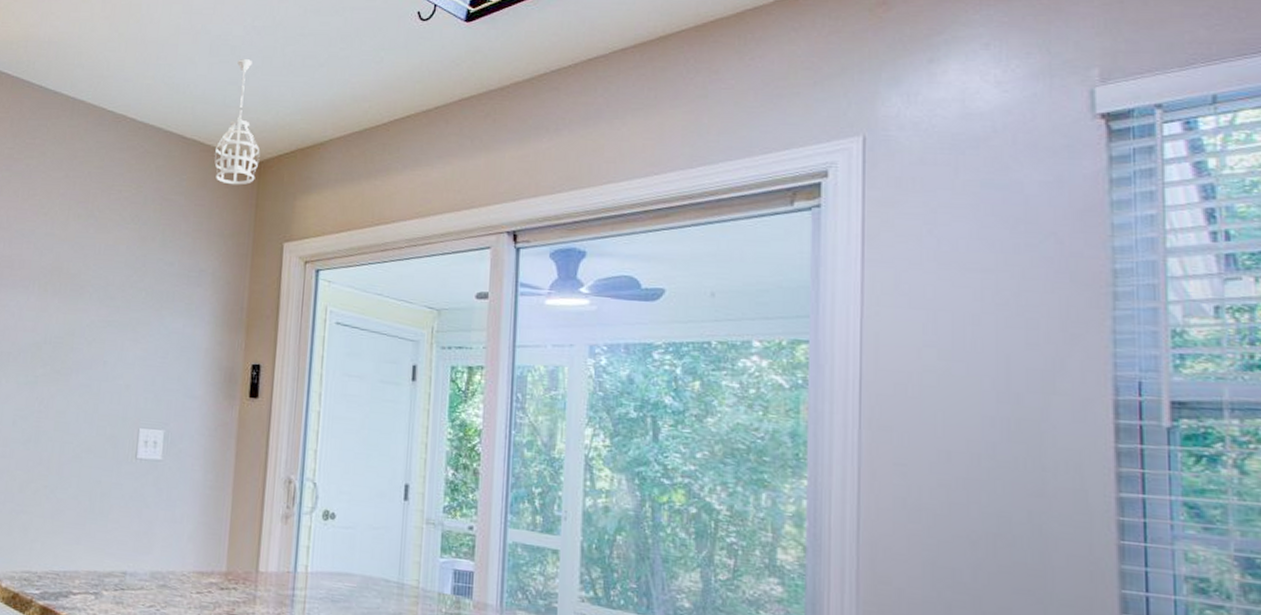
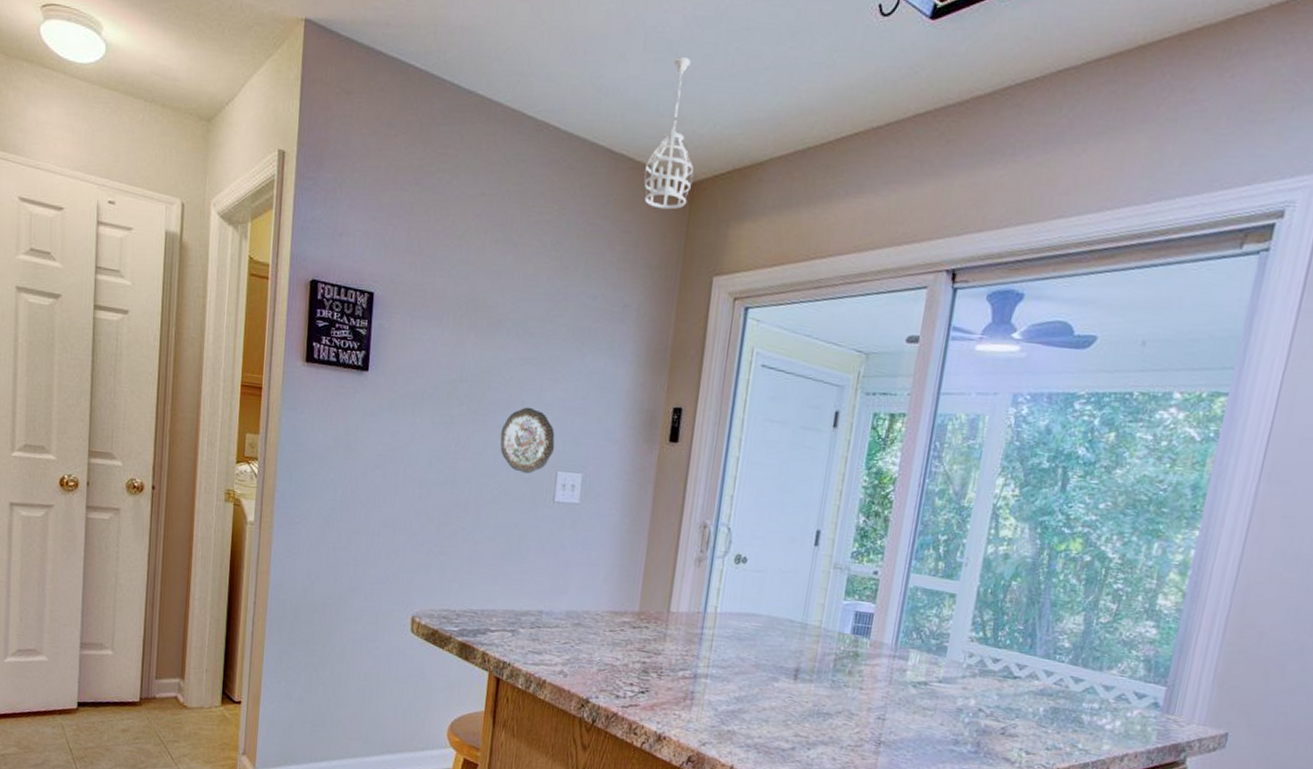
decorative plate: none [82,366,137,432] -> present [500,407,555,474]

